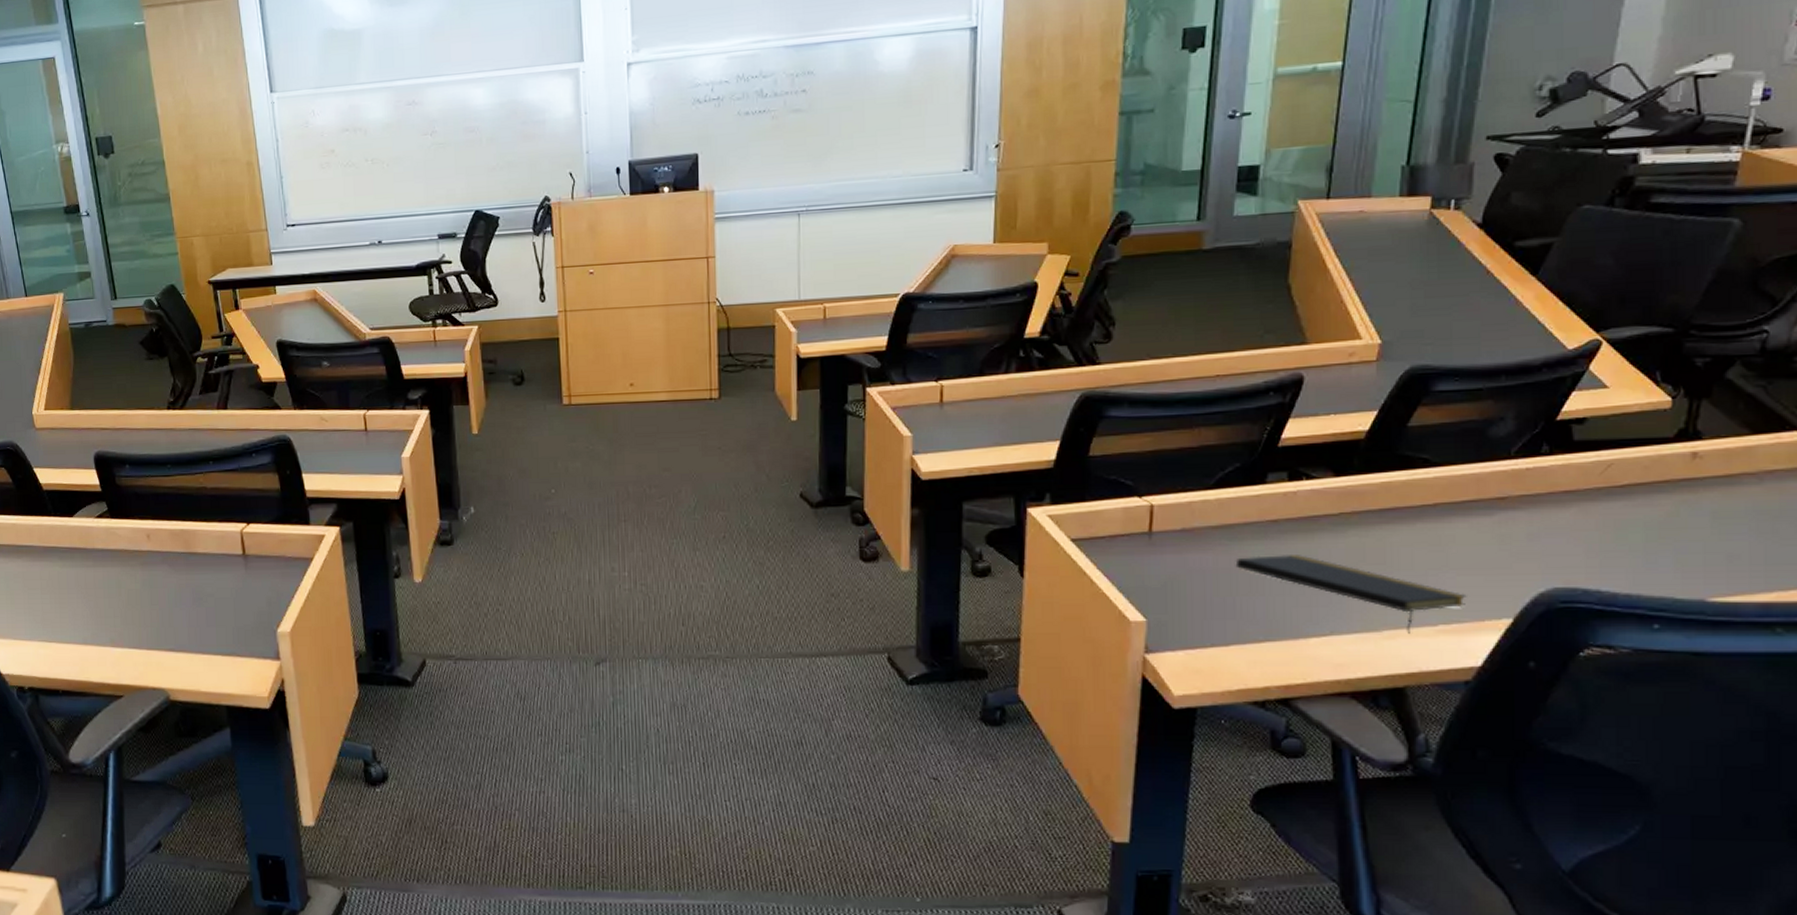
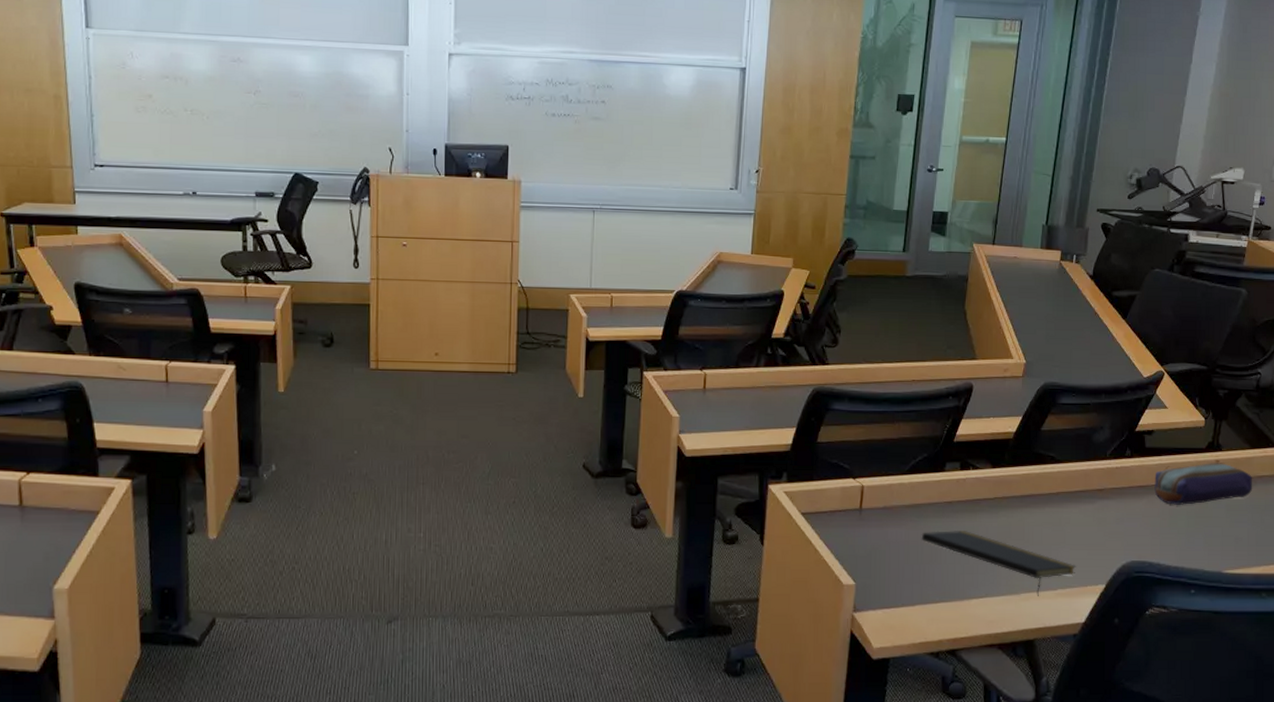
pencil case: none [1589,456,1758,514] -> present [1154,463,1253,505]

